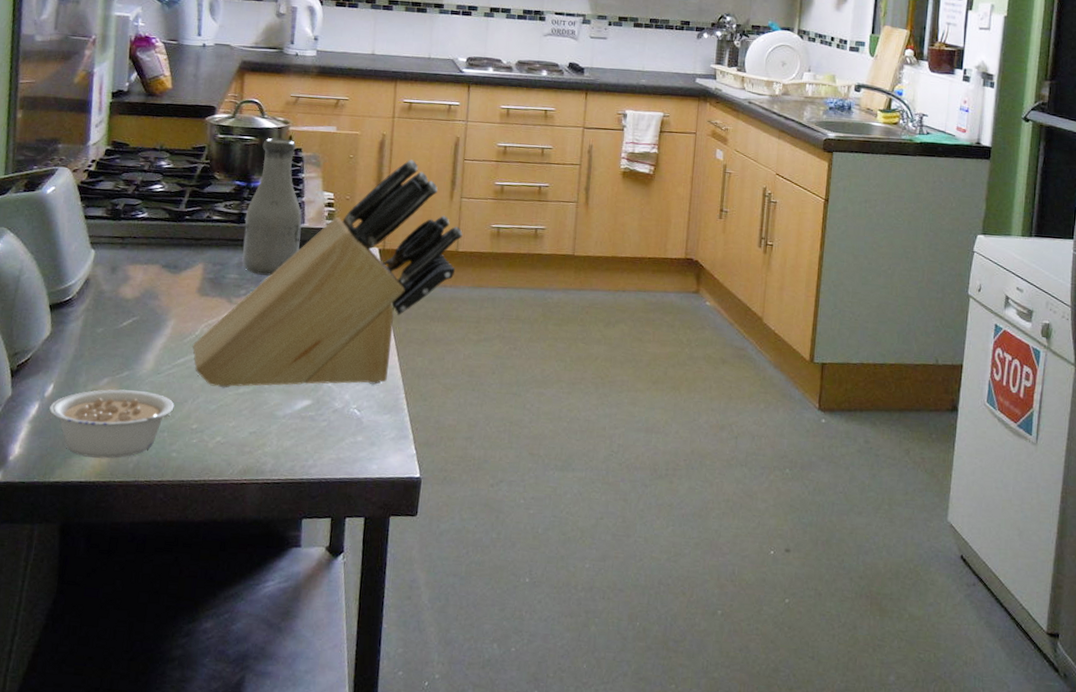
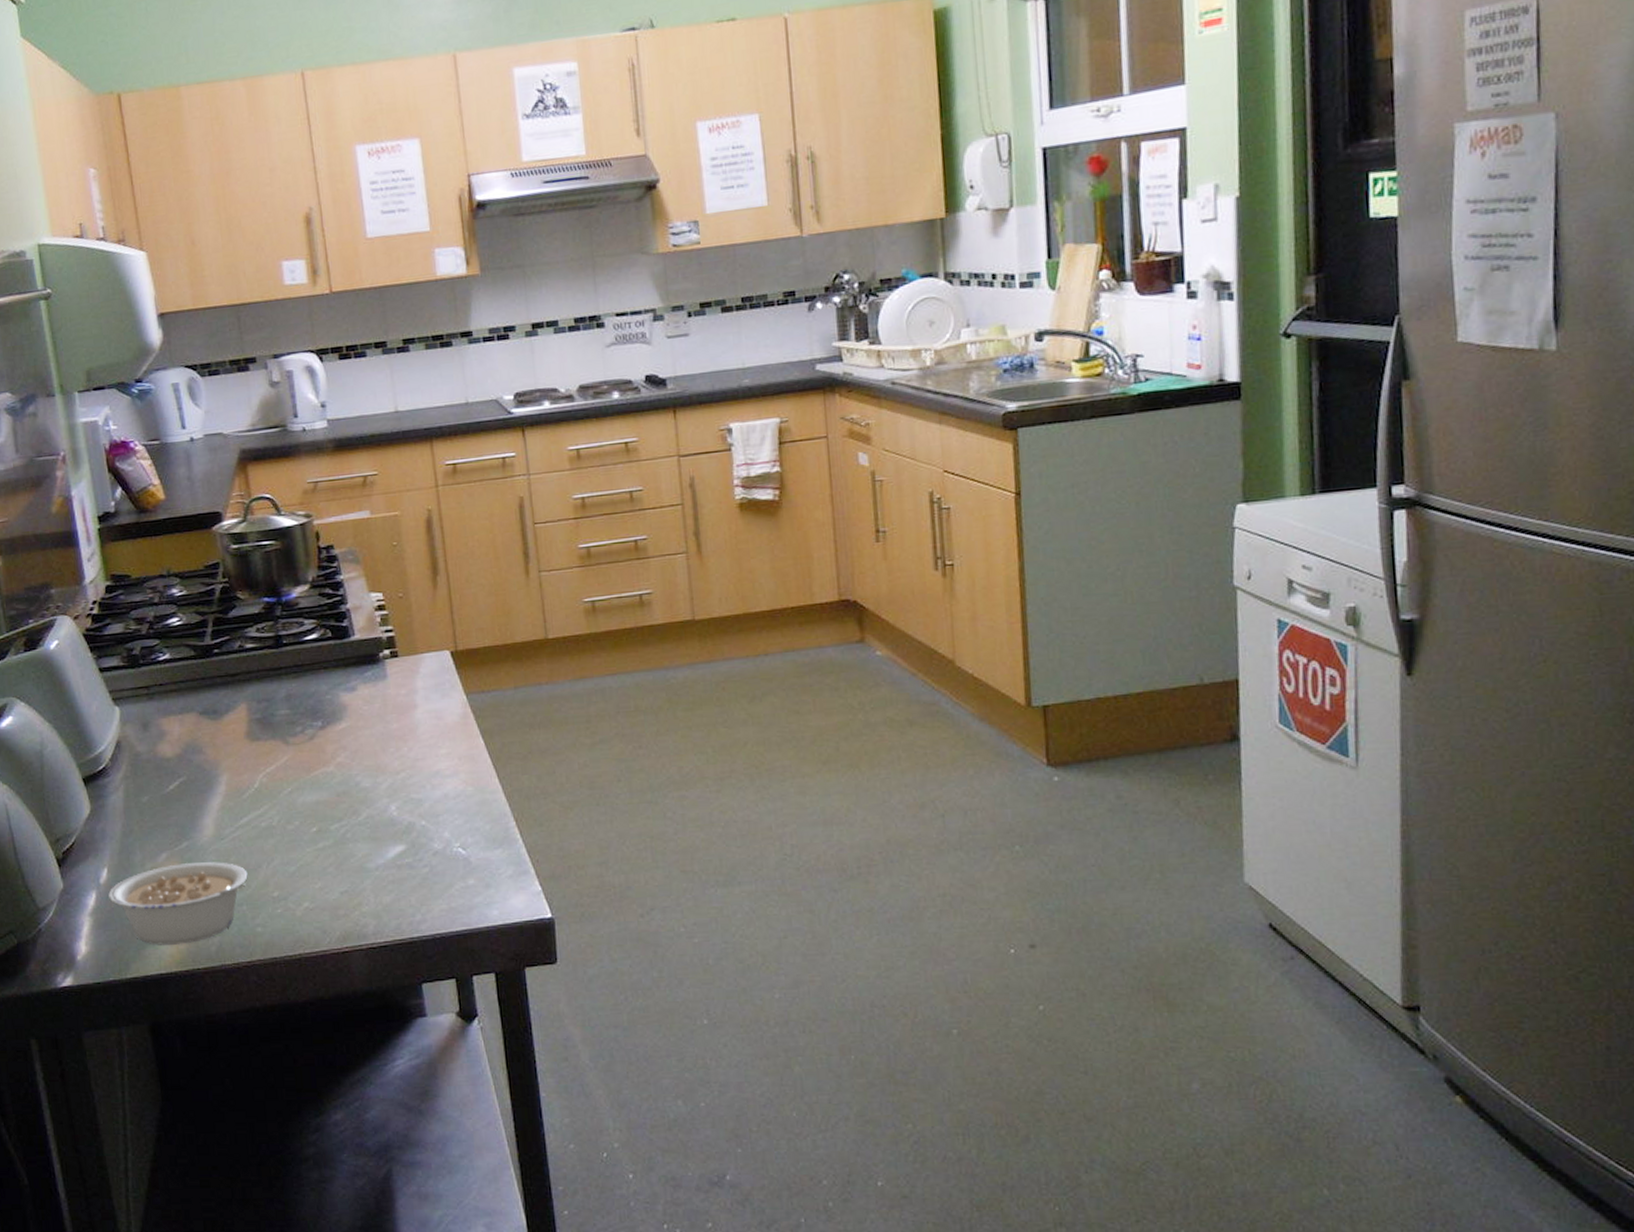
knife block: present [192,159,463,388] -> none [253,534,550,846]
bottle: present [242,137,302,276] -> none [283,535,355,706]

